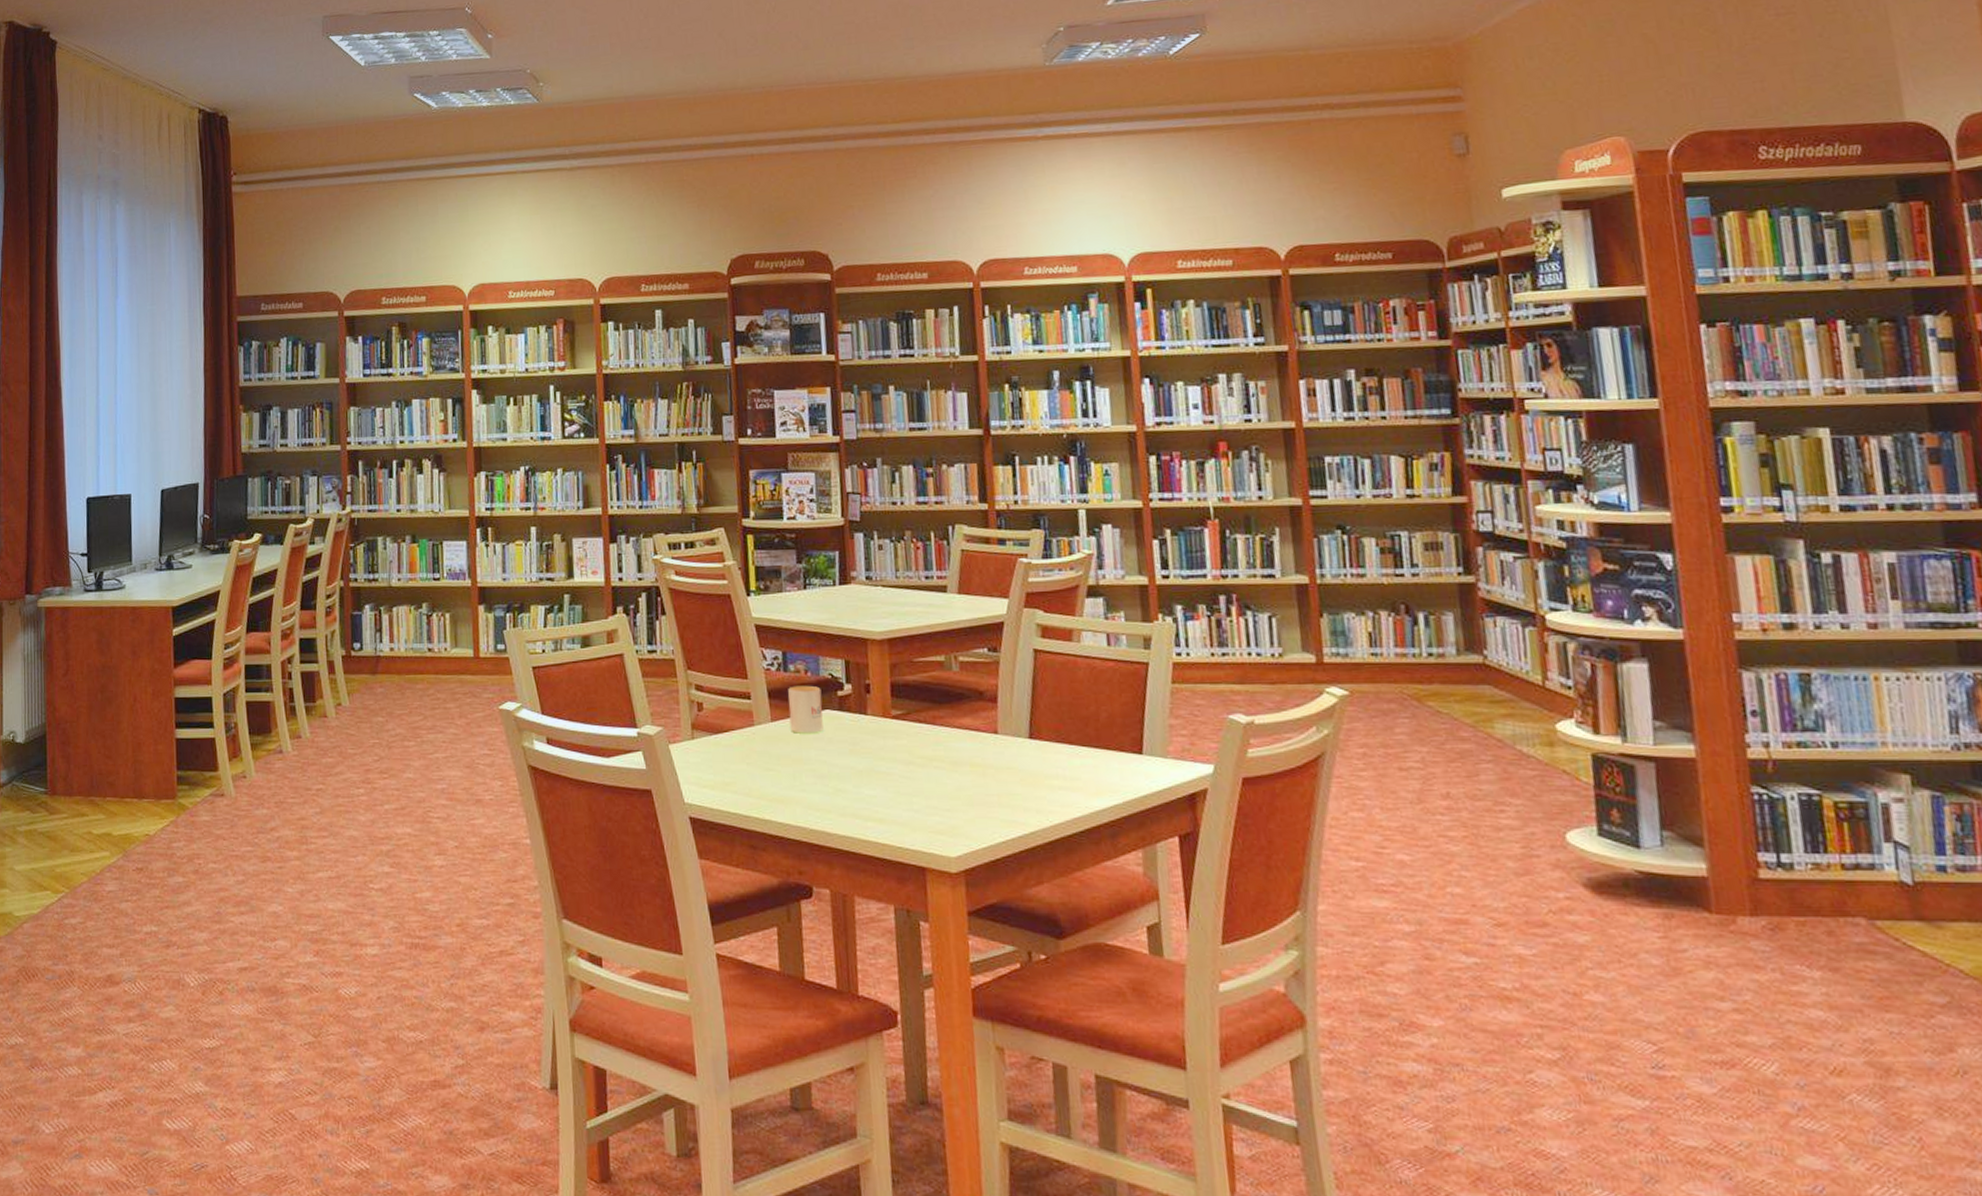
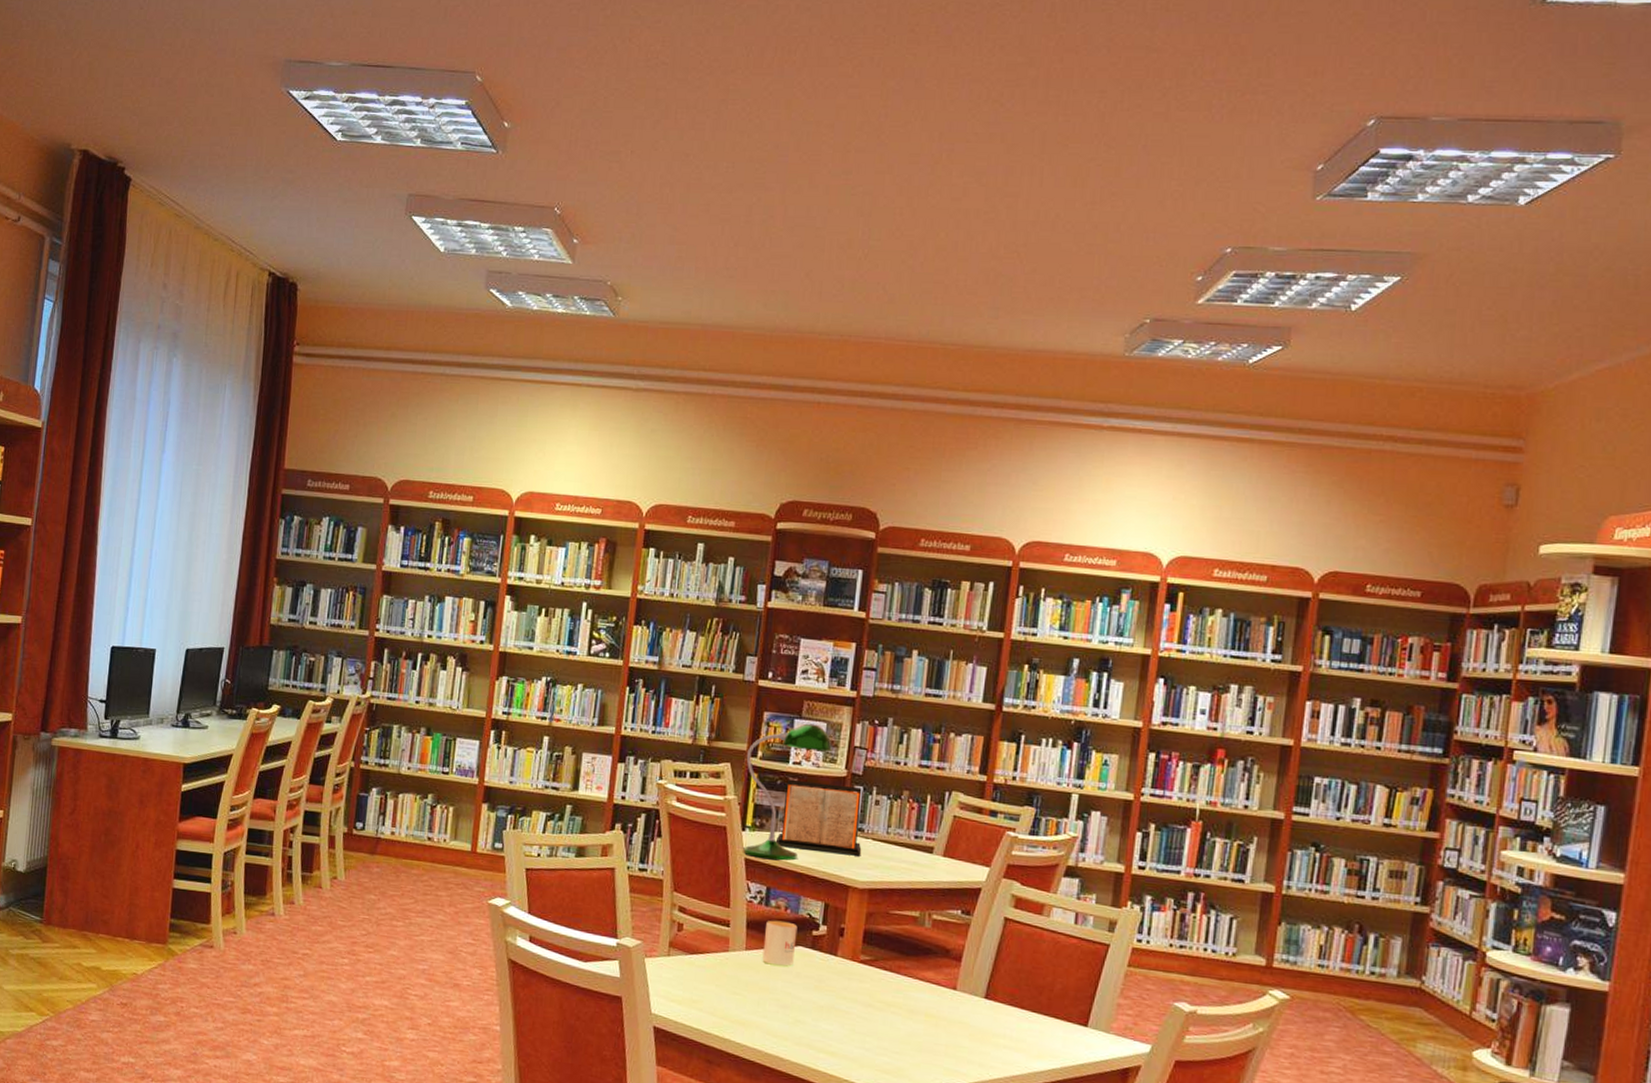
desk lamp: none [738,475,826,623] -> present [743,723,833,861]
book stand: none [784,534,872,608] -> present [776,780,862,856]

